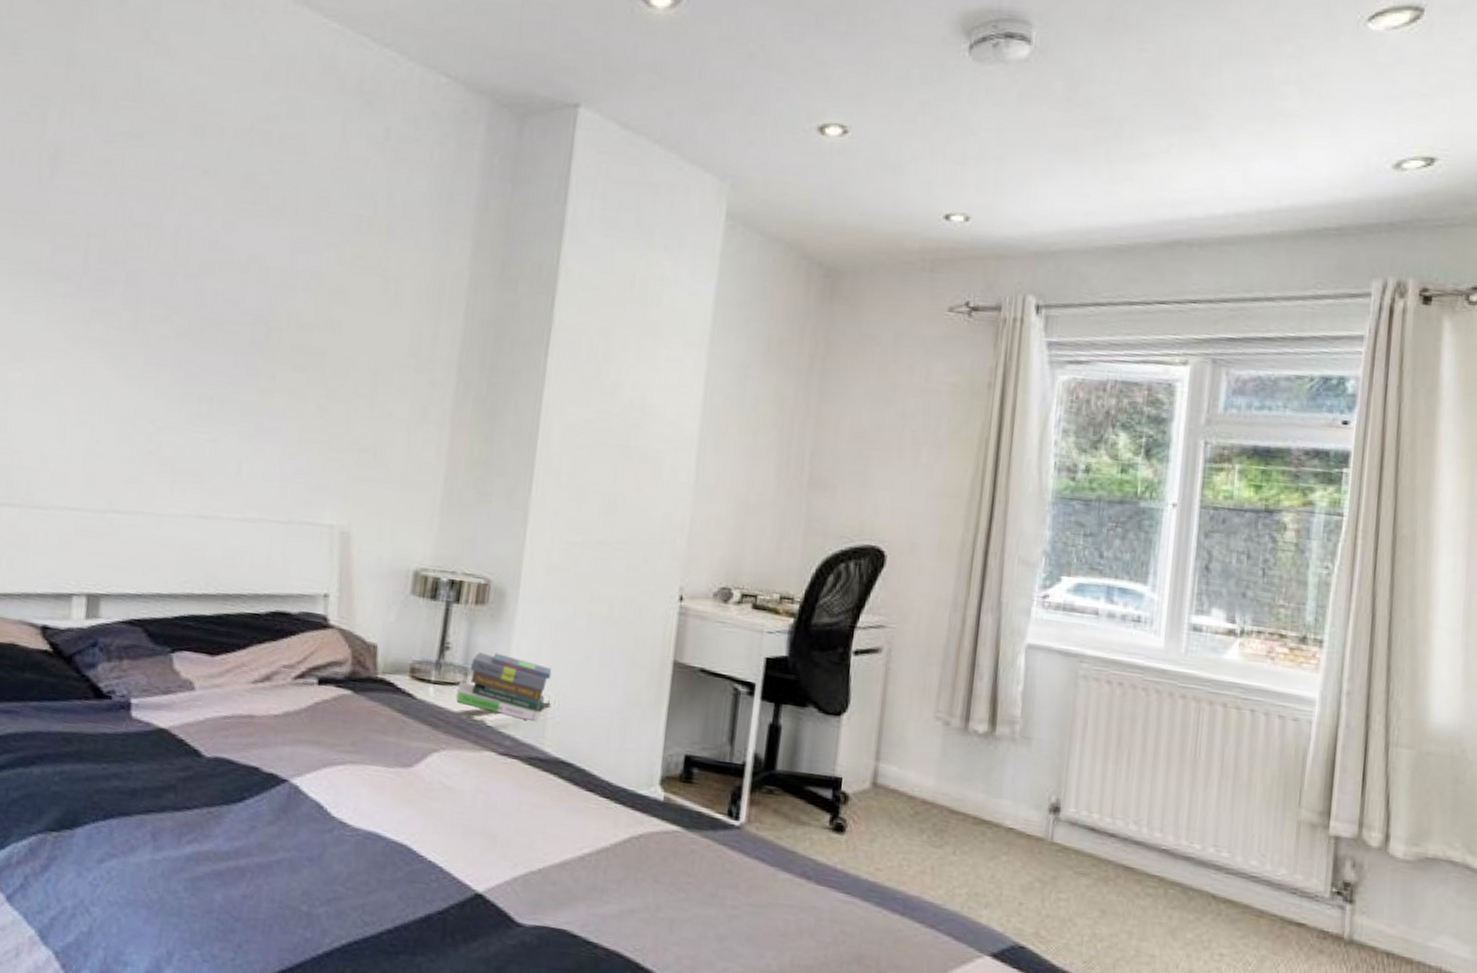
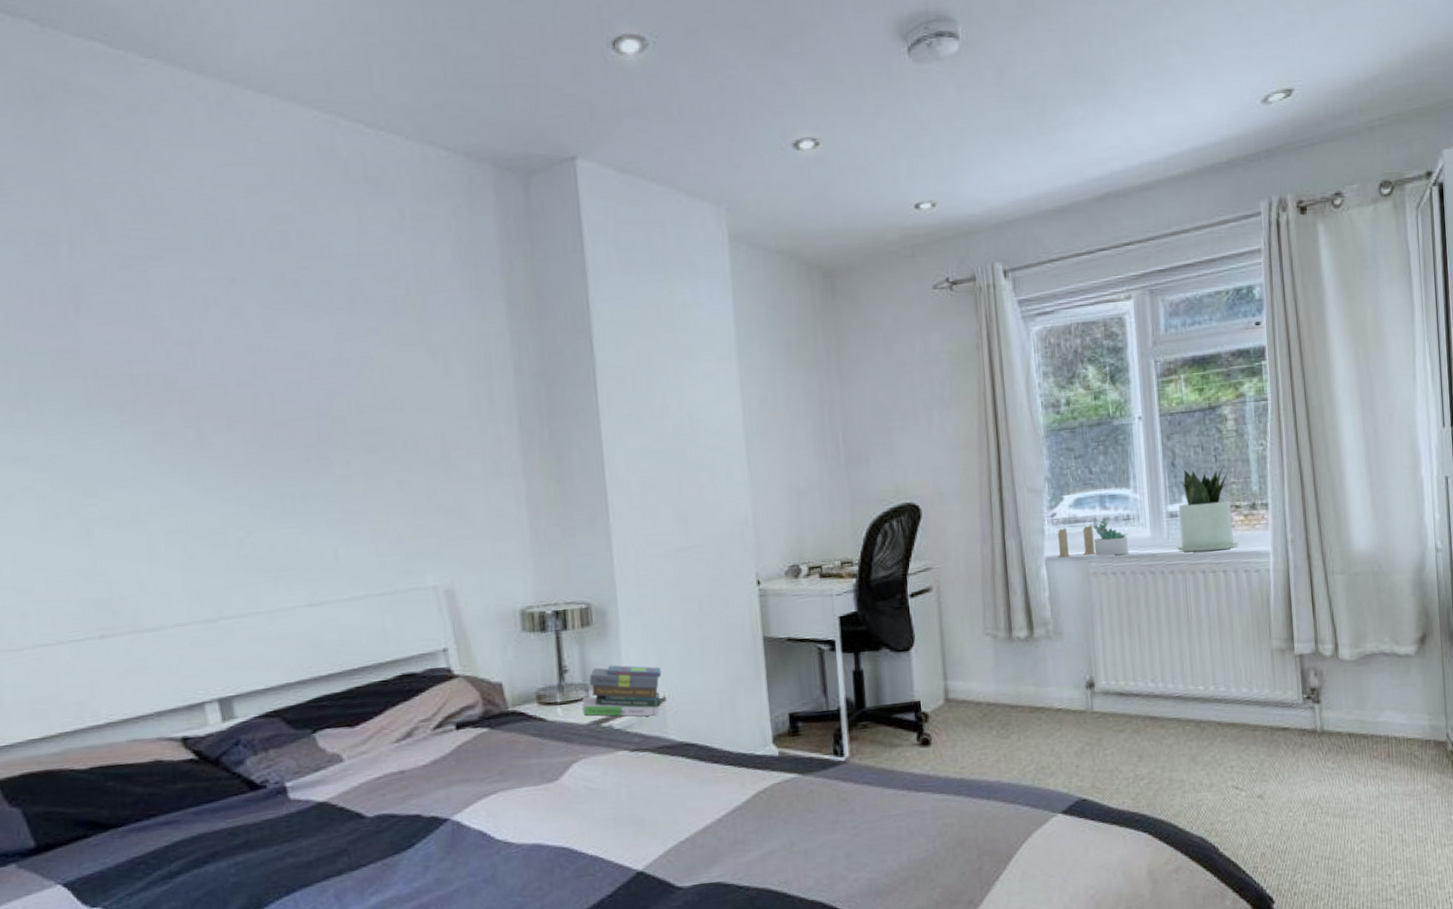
candle: none [1042,609,1092,655] -> present [1058,521,1096,559]
succulent plant: none [1089,612,1135,662] -> present [1092,517,1128,557]
planter: none [1194,577,1278,686] -> present [1176,466,1239,553]

